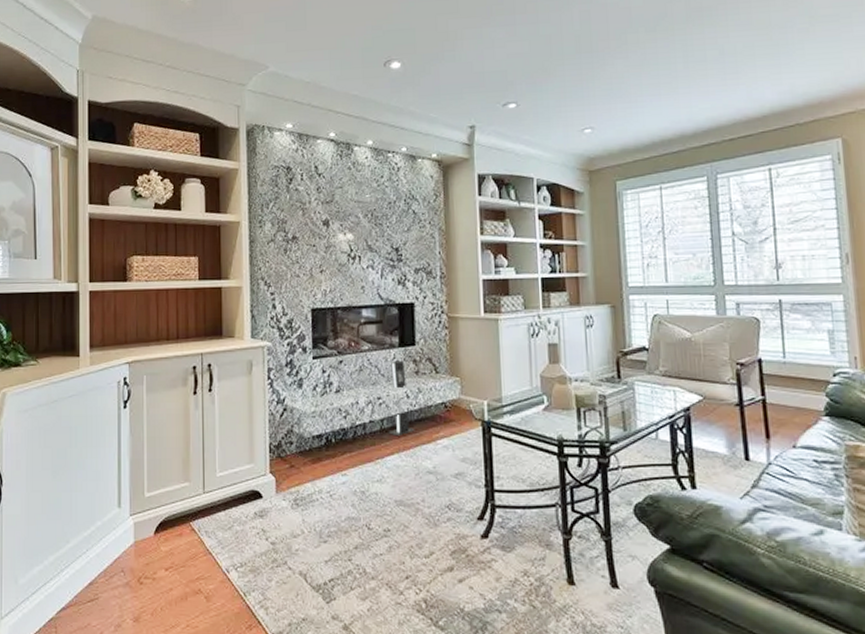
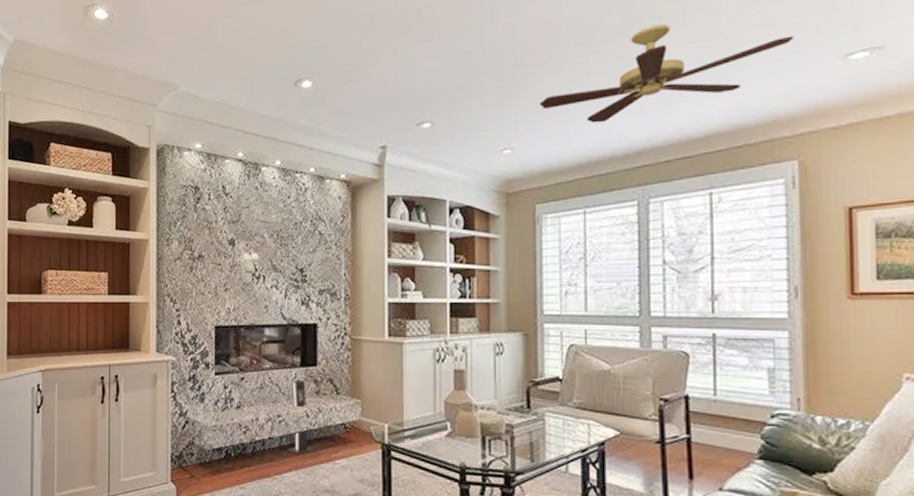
ceiling fan: none [614,13,831,104] -> present [539,24,794,123]

